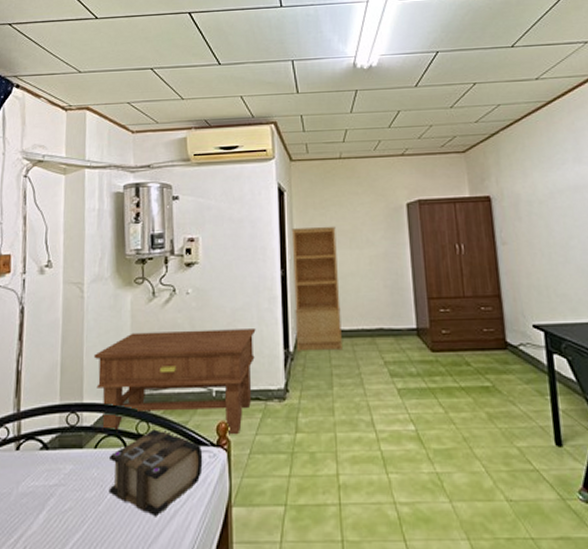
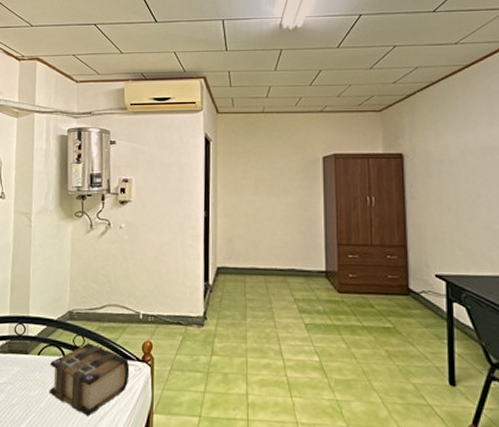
side table: present [93,329,256,435] -> none [39,259,180,353]
bookcase: present [291,226,342,351] -> none [215,174,257,286]

